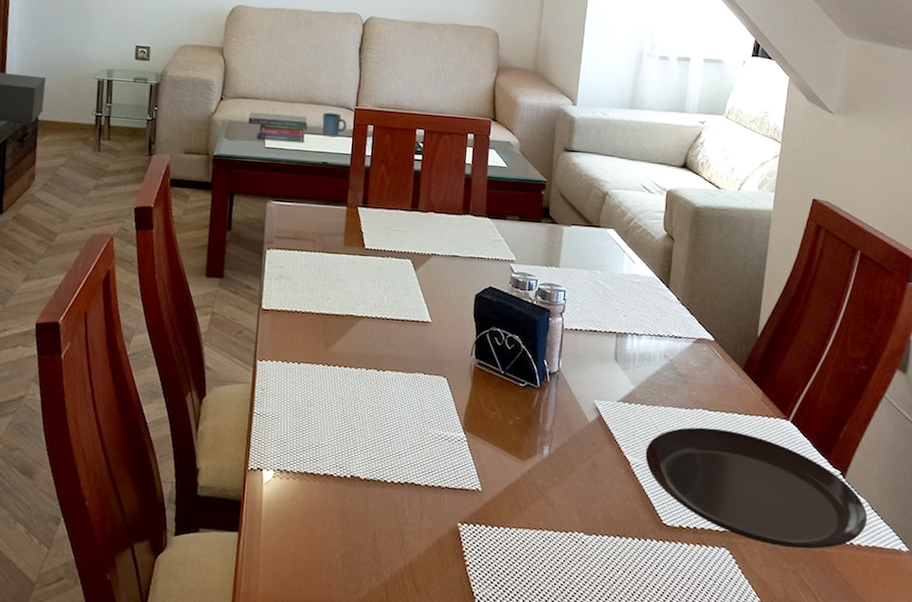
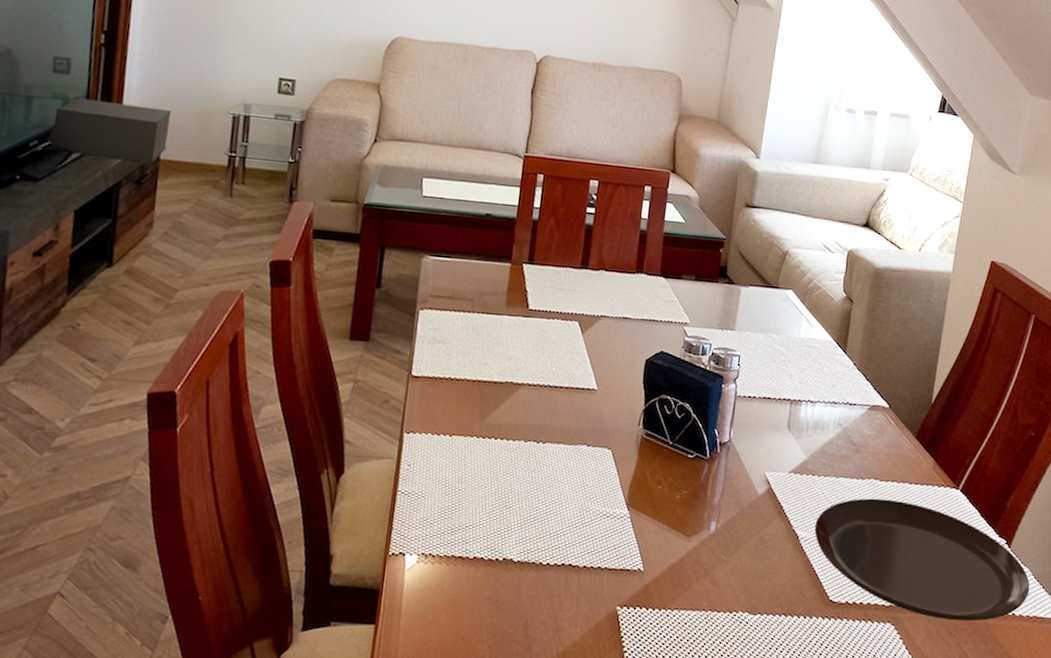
books: present [248,112,308,144] -> none [404,156,472,193]
mug: present [322,112,347,138] -> none [487,159,515,187]

